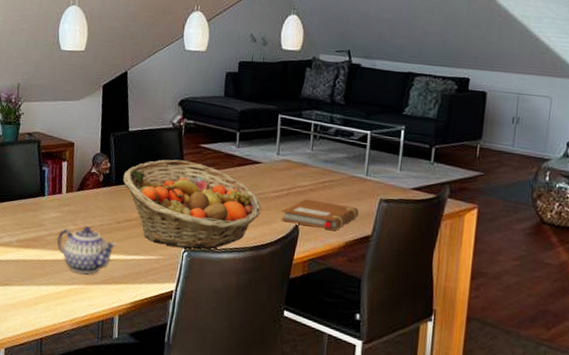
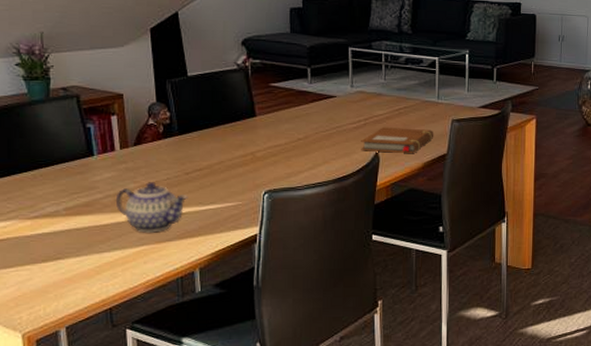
fruit basket: present [122,159,262,249] -> none [186,101,341,191]

